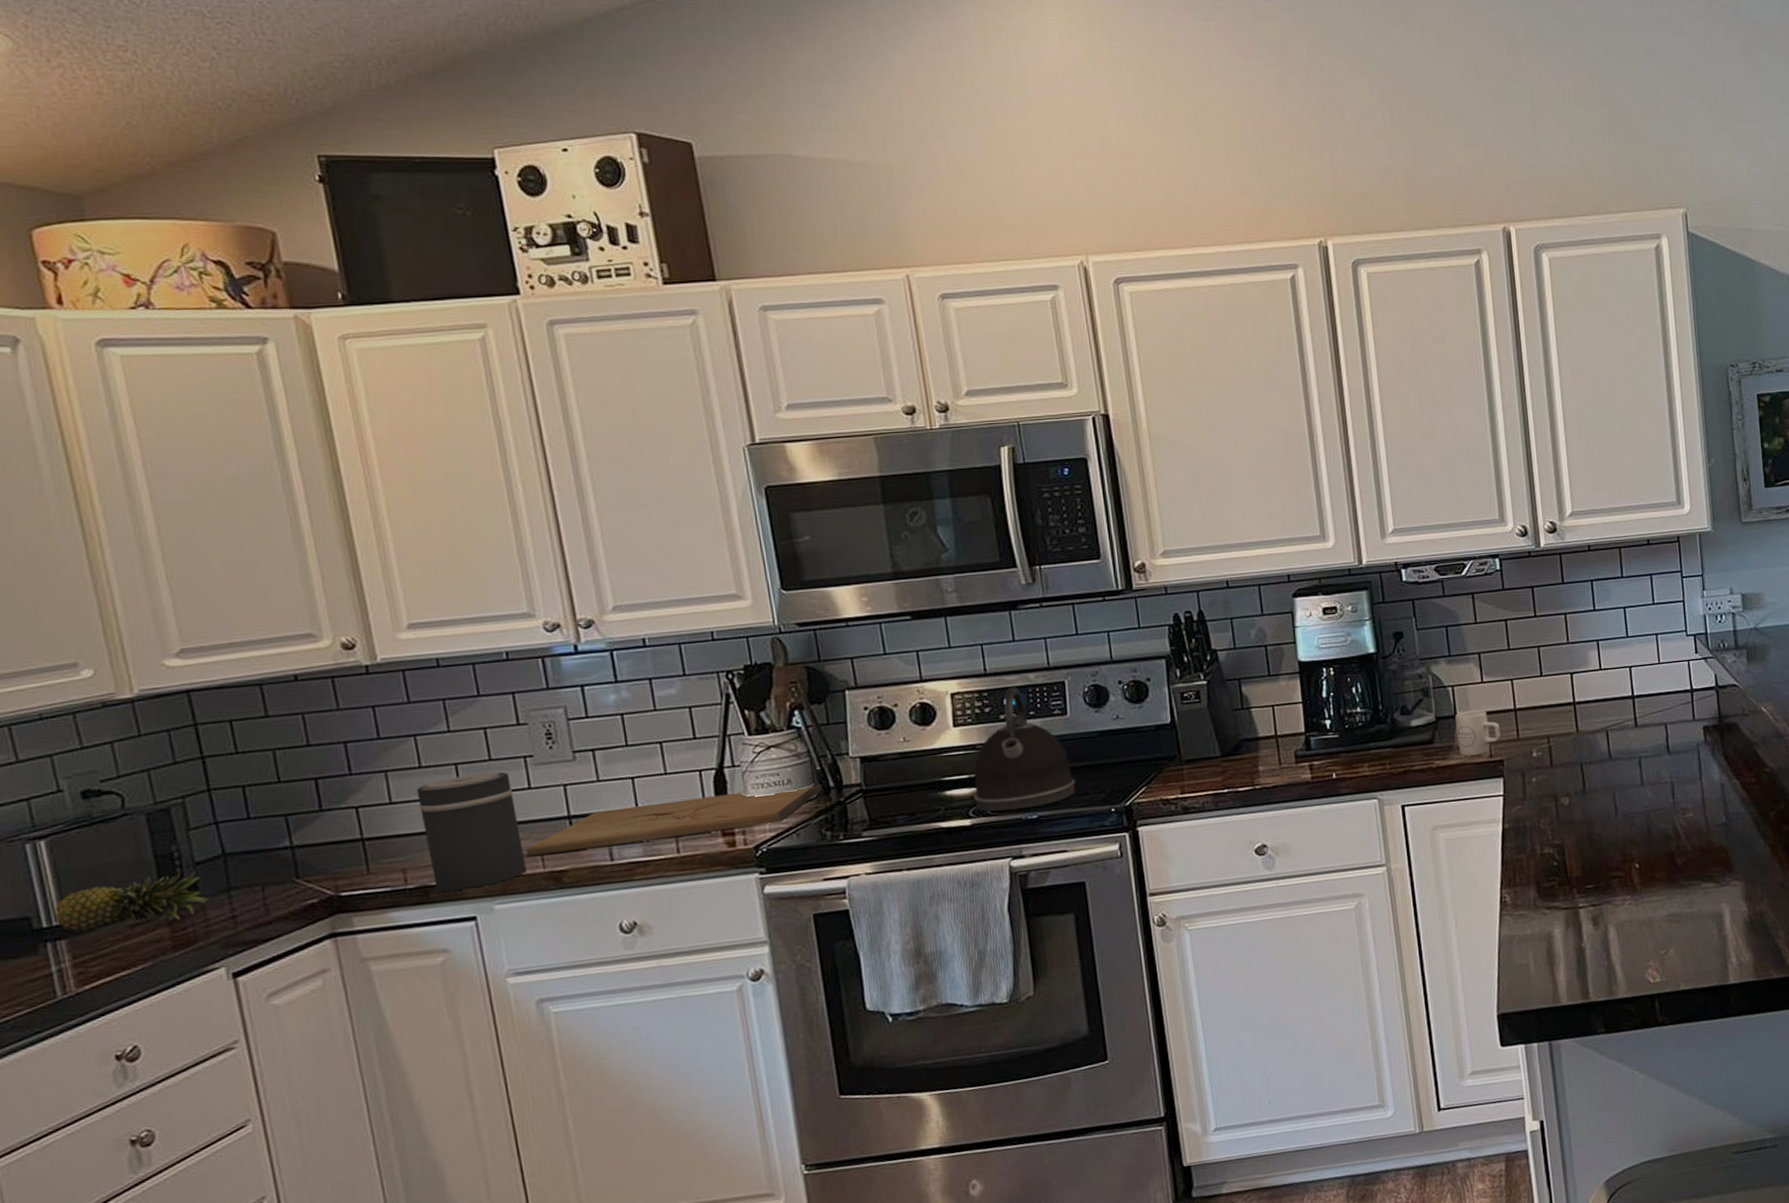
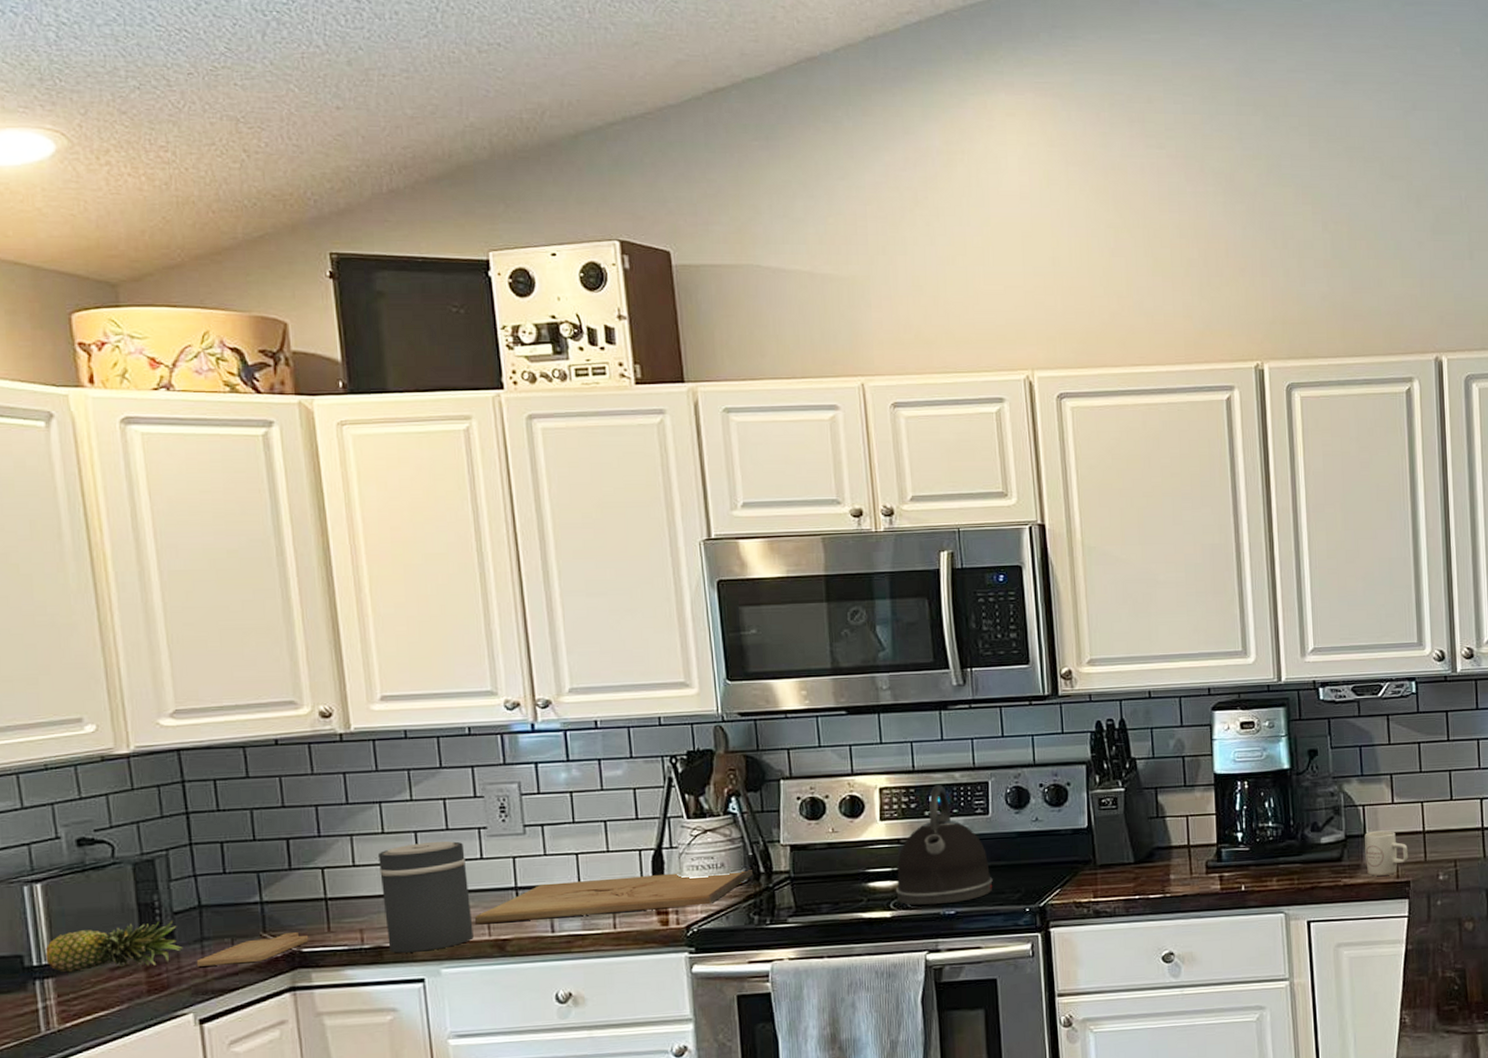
chopping board: none [224,876,348,918] -> present [196,932,309,967]

